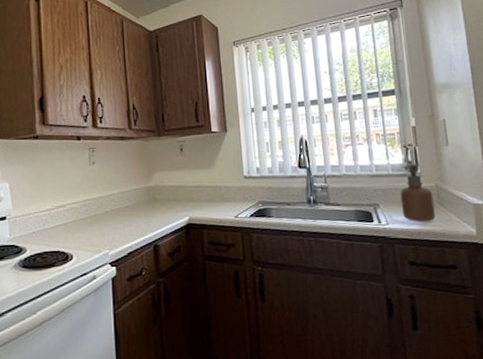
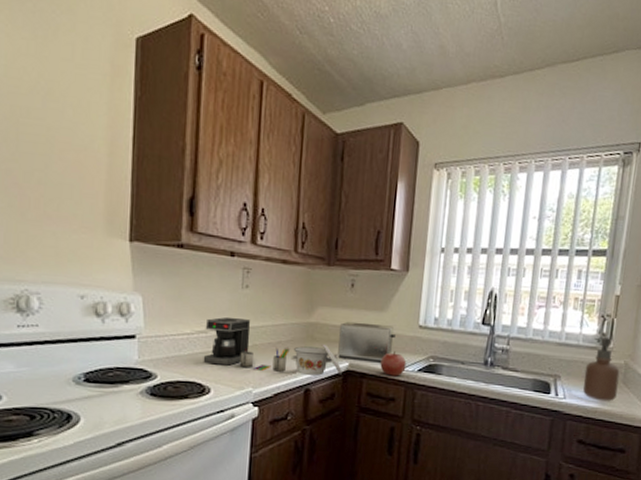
coffee maker: none [62,190,136,234] -> present [203,316,290,373]
cooking pot: none [138,203,184,233] -> present [290,344,342,376]
toaster: none [175,179,225,215] -> present [338,321,396,364]
fruit: none [216,202,239,224] -> present [380,351,407,376]

